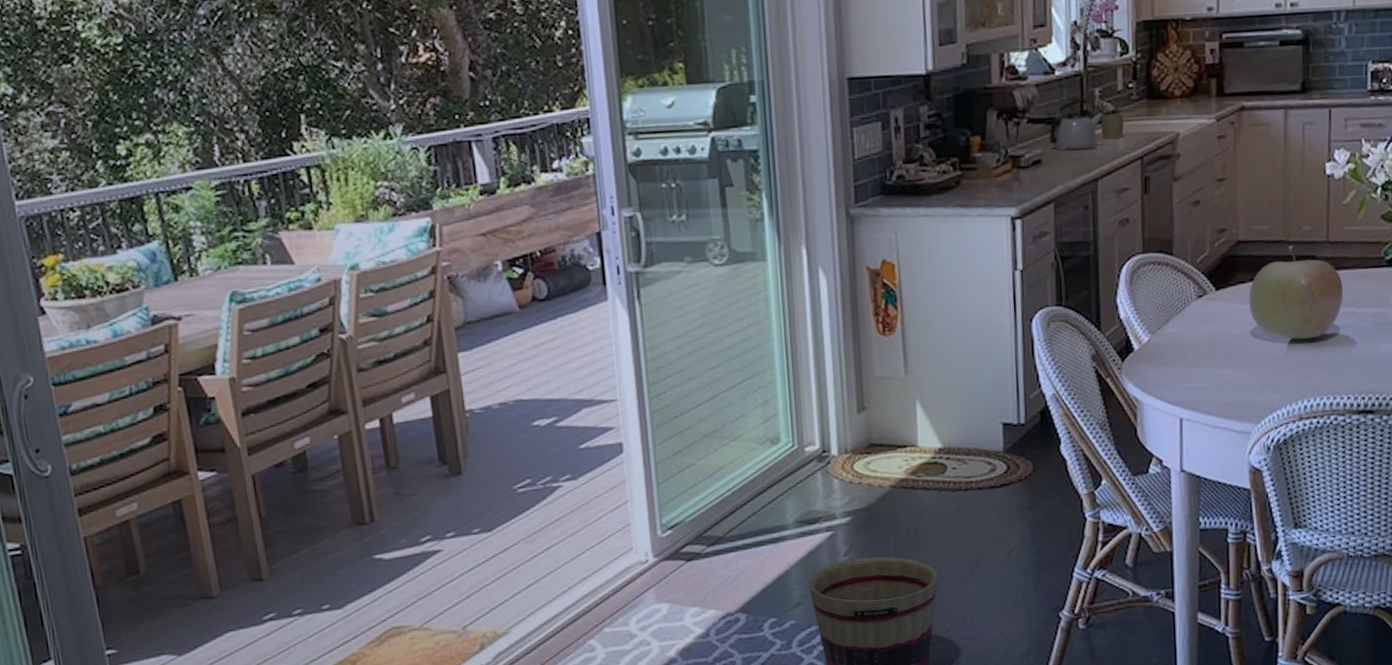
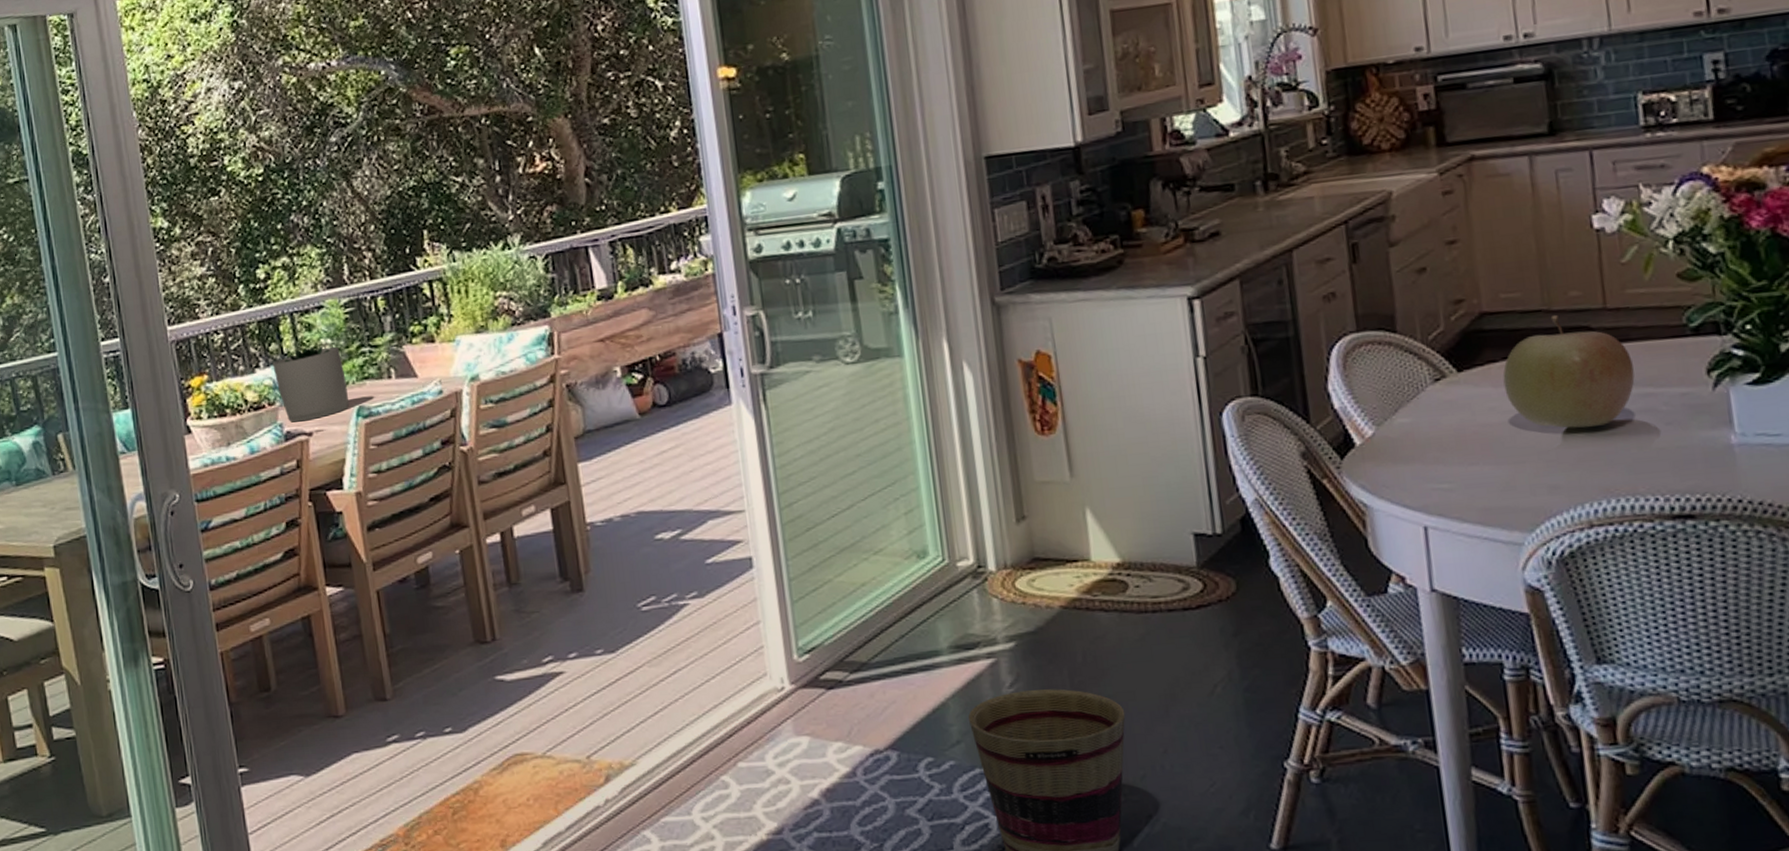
planter: none [136,228,222,306] -> present [272,345,350,423]
kettle: present [1049,98,1104,151] -> none [1227,159,1294,220]
mug: present [1101,113,1125,139] -> none [1290,174,1321,204]

